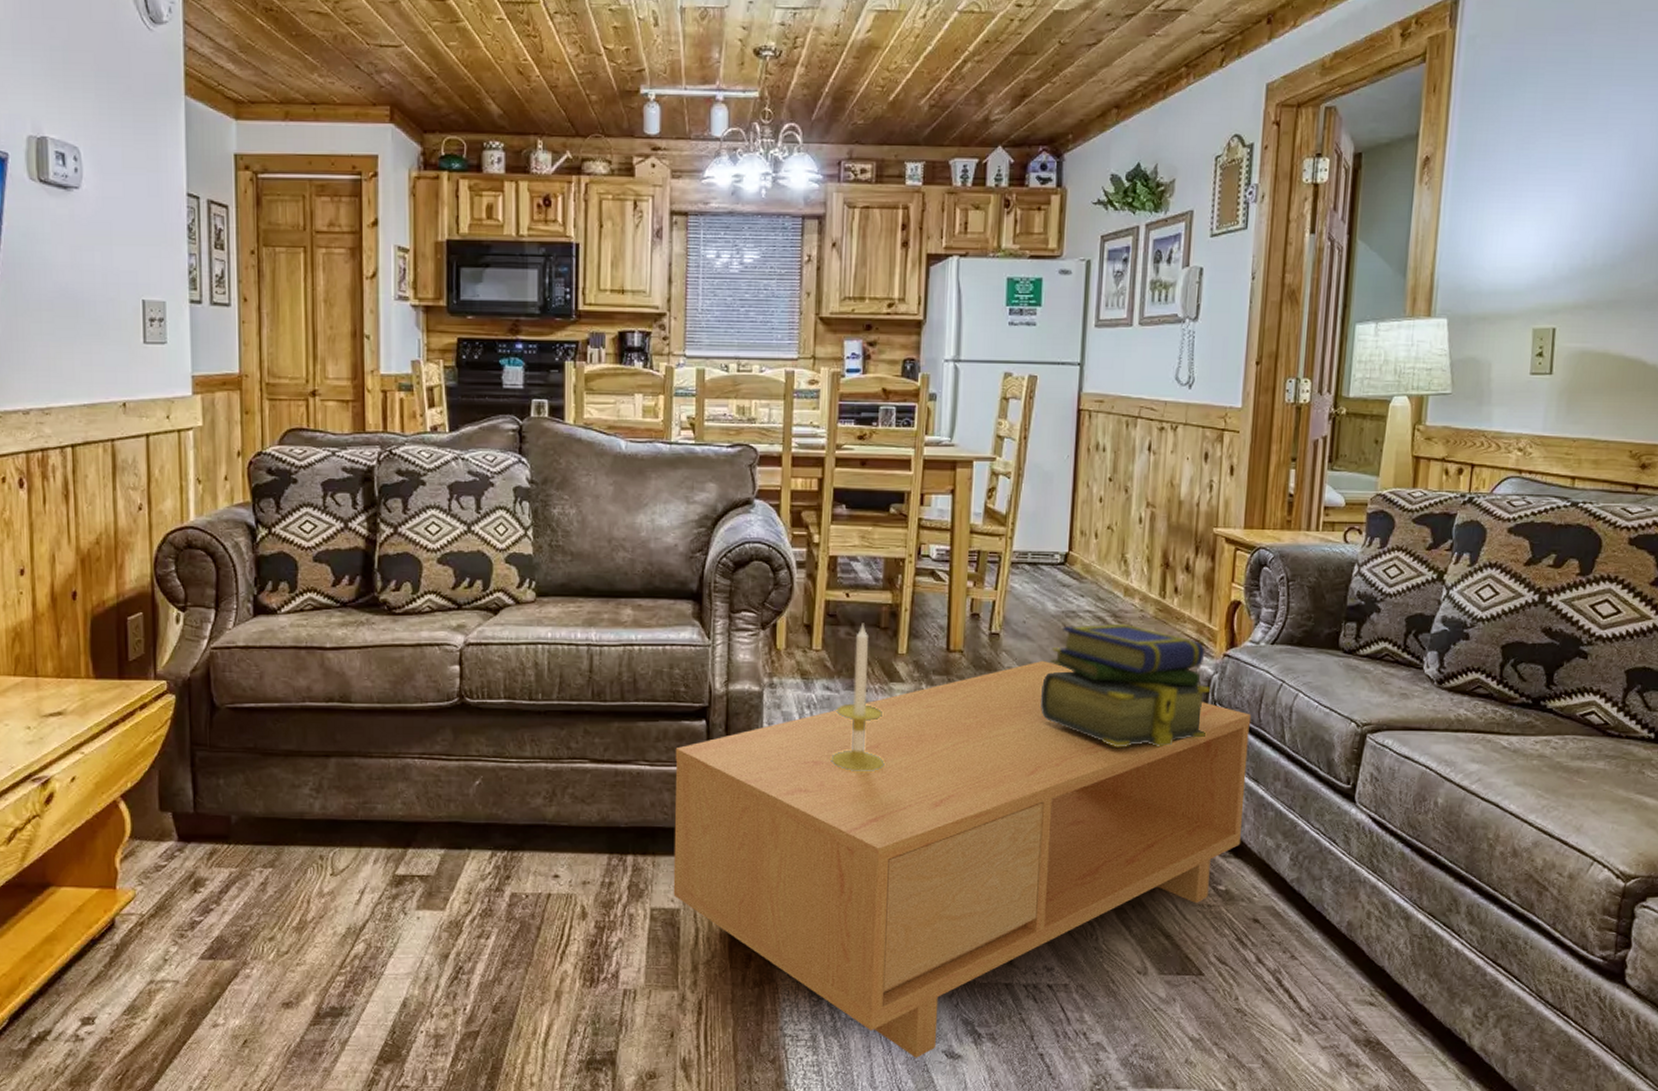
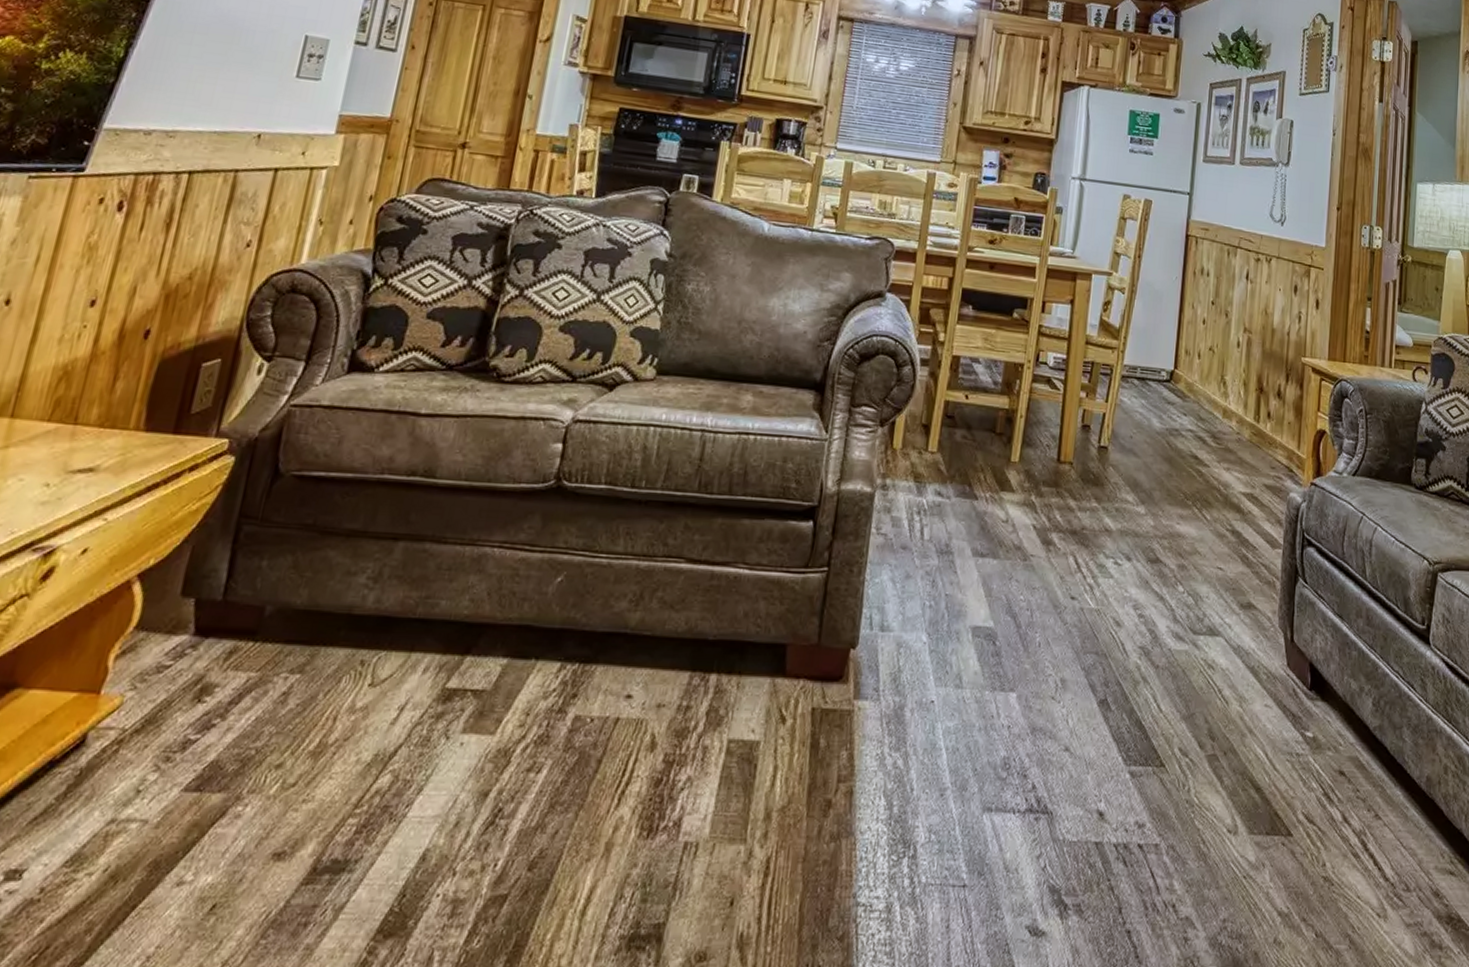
coffee table: present [673,660,1252,1058] -> none [754,477,1336,935]
candle: present [830,623,885,773] -> none [935,427,991,589]
stack of books: present [1041,623,1211,747] -> none [1143,444,1300,575]

